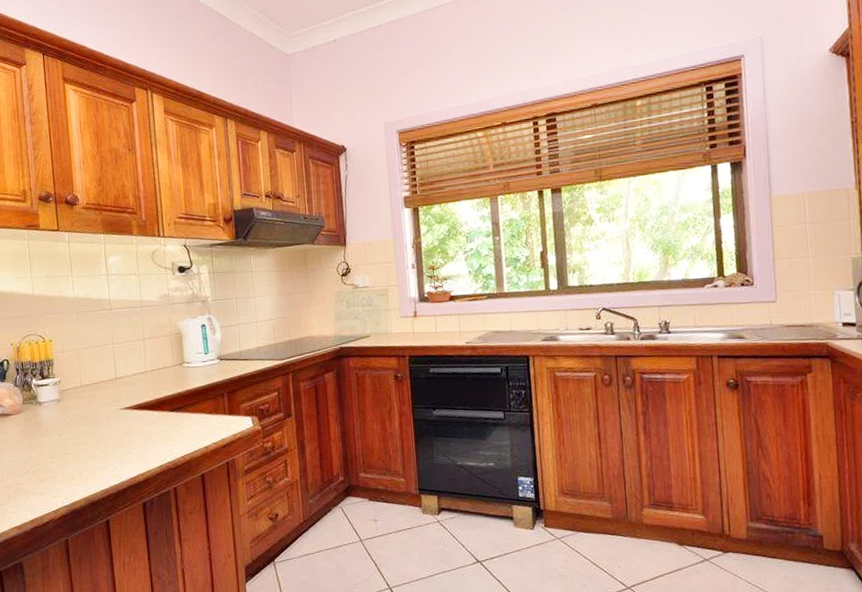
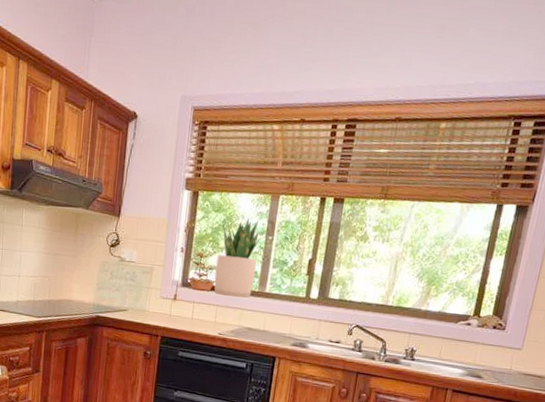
planter: none [449,224,491,304] -> present [214,218,261,299]

